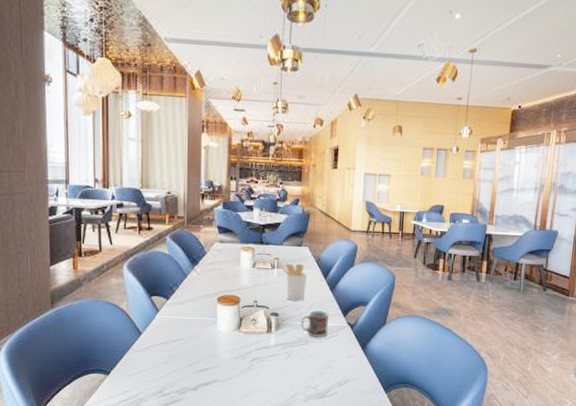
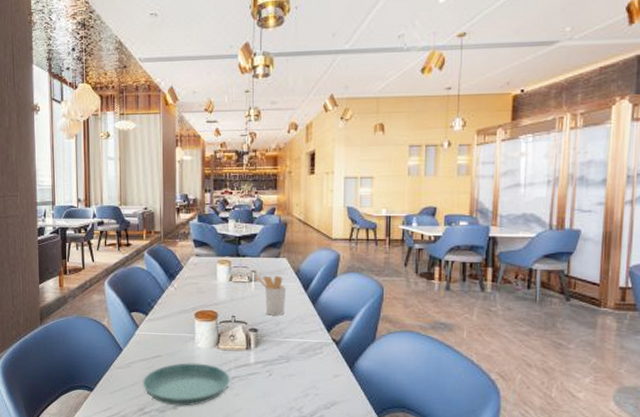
saucer: none [163,346,251,387] -> present [143,363,231,407]
cup: present [301,311,330,337] -> none [282,326,312,355]

